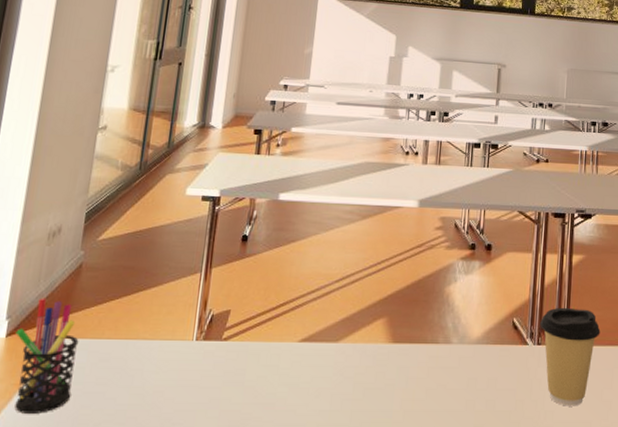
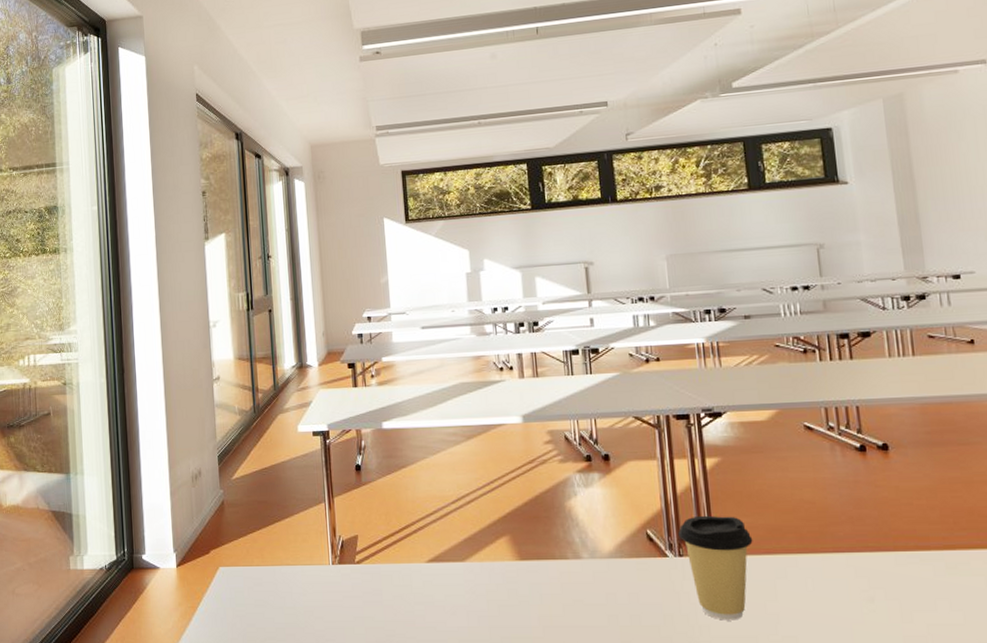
pen holder: present [14,298,79,414] -> none [183,532,237,632]

